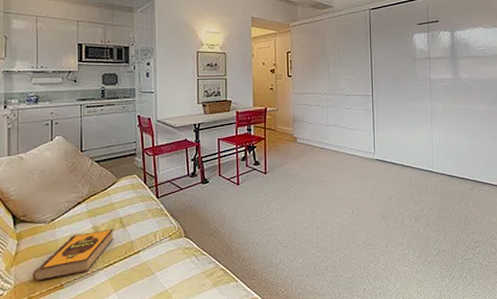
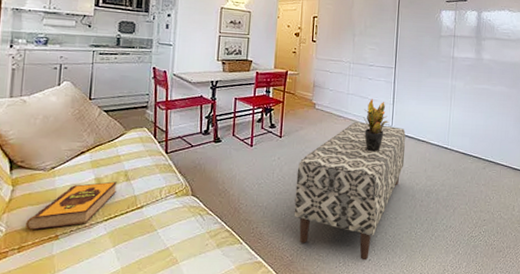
bench: none [284,153,391,290] -> present [293,122,406,261]
potted plant: none [345,128,372,181] -> present [363,99,389,152]

